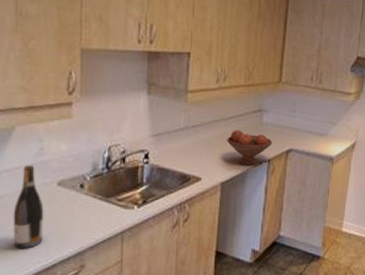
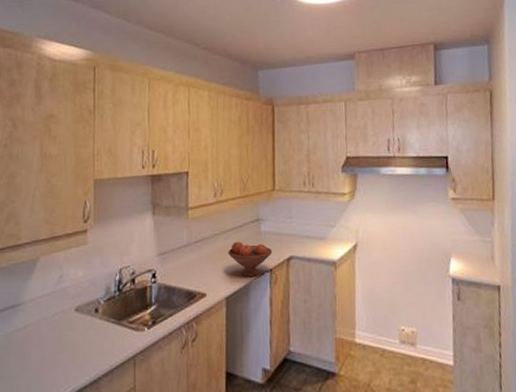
wine bottle: present [13,165,44,249] -> none [36,293,63,379]

